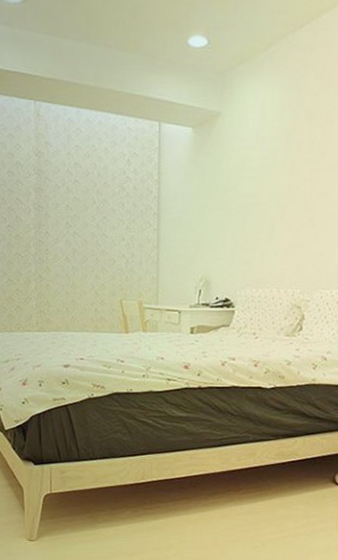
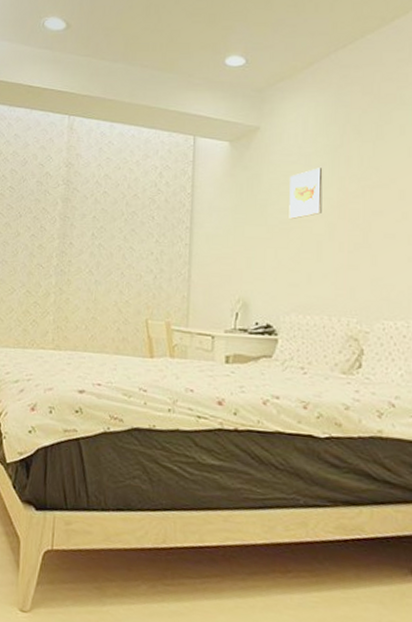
wall art: none [246,153,277,203] -> present [289,168,323,220]

